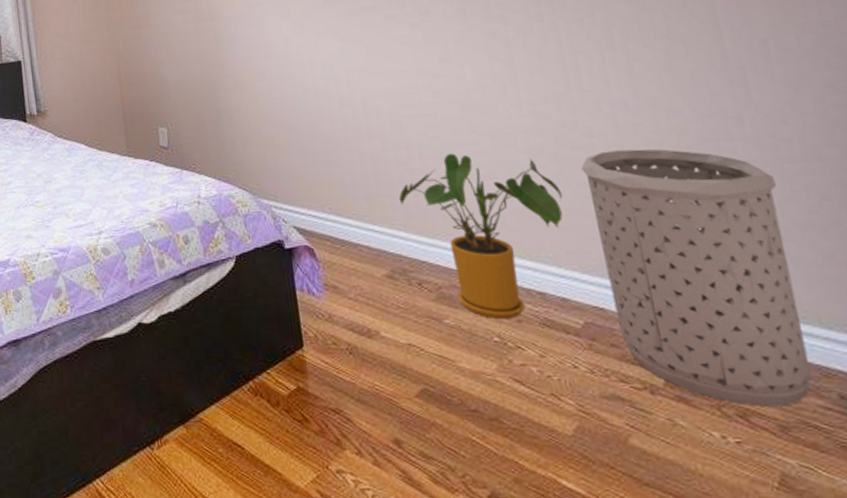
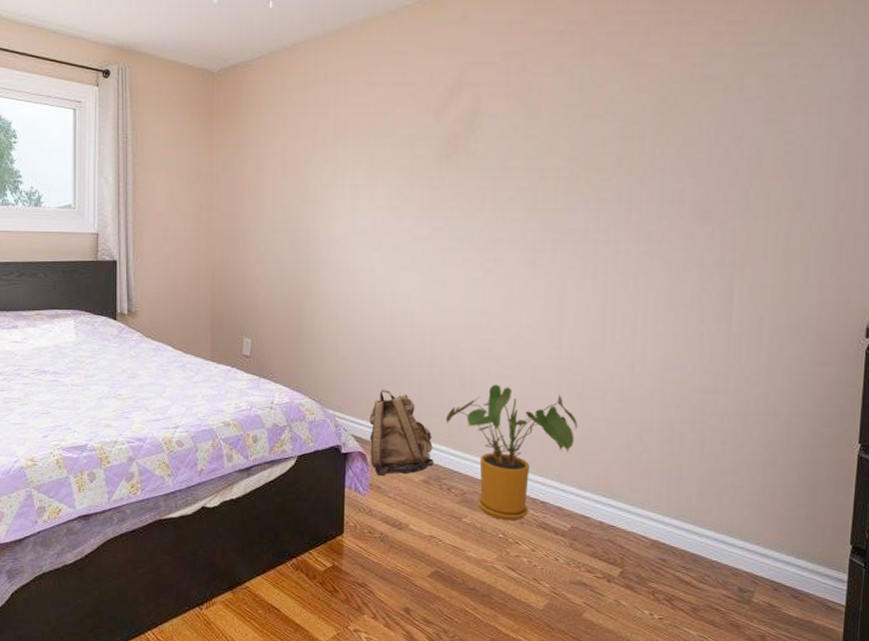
backpack: none [310,170,396,274] -> present [369,389,434,477]
laundry basket: present [581,149,812,406] -> none [596,394,739,594]

